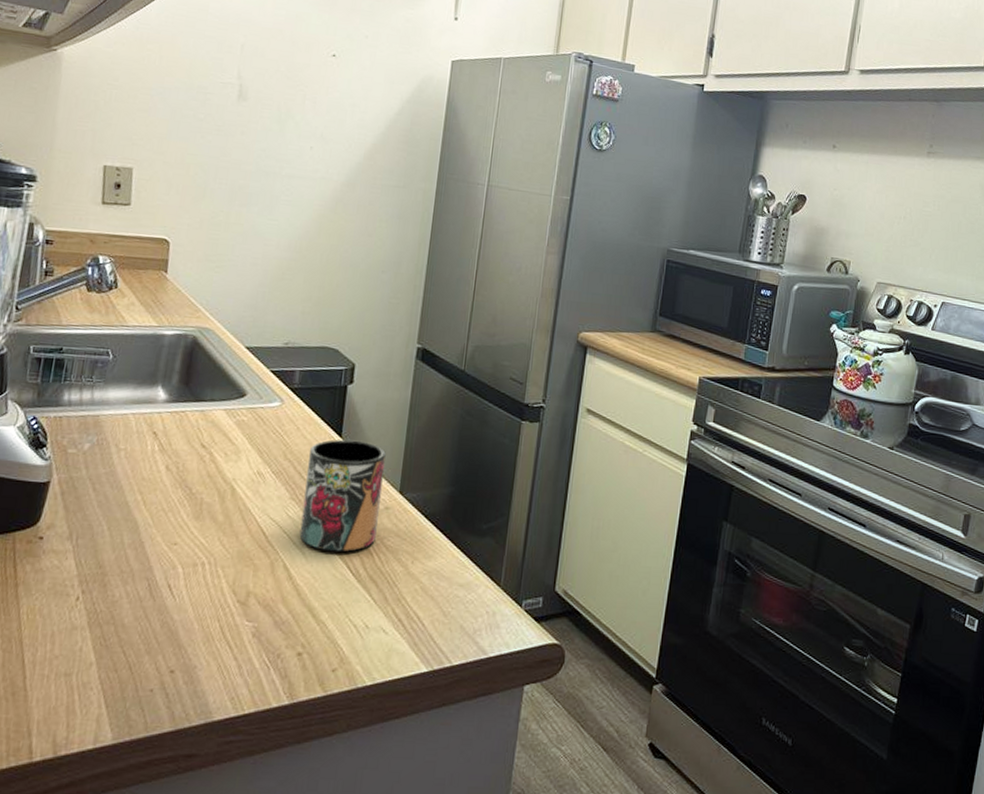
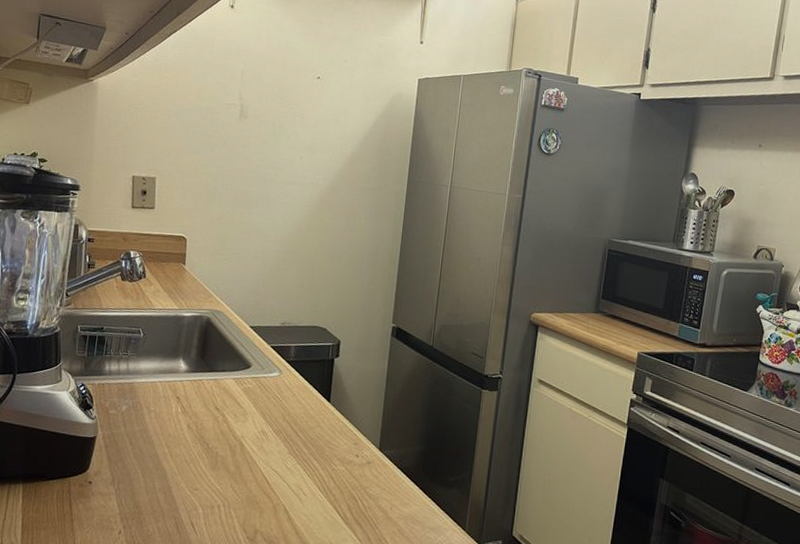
mug: present [299,439,386,553] -> none [296,404,367,499]

